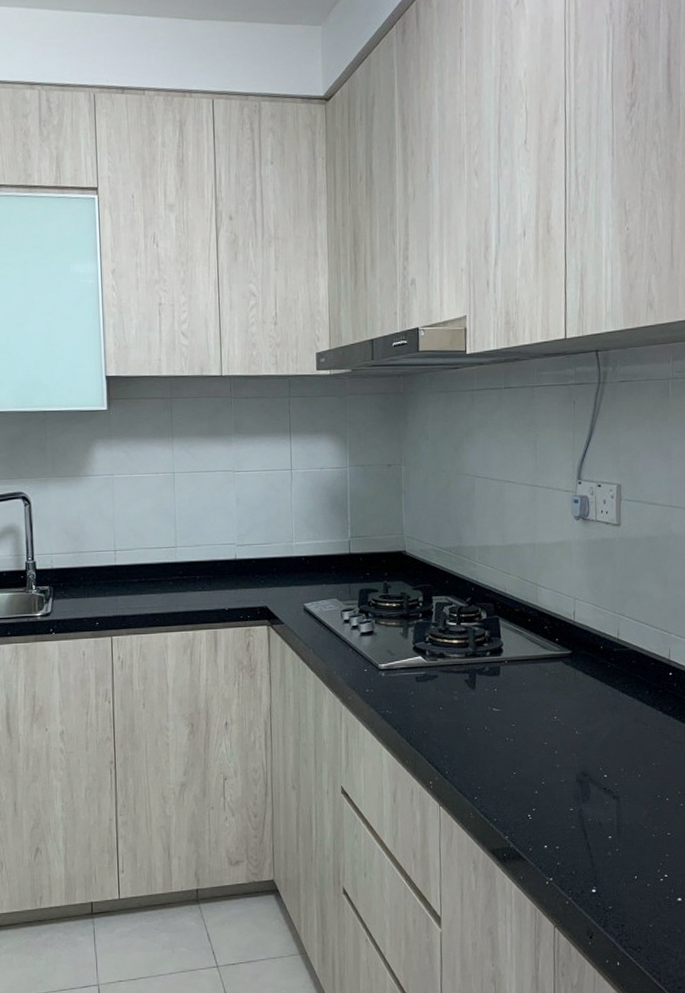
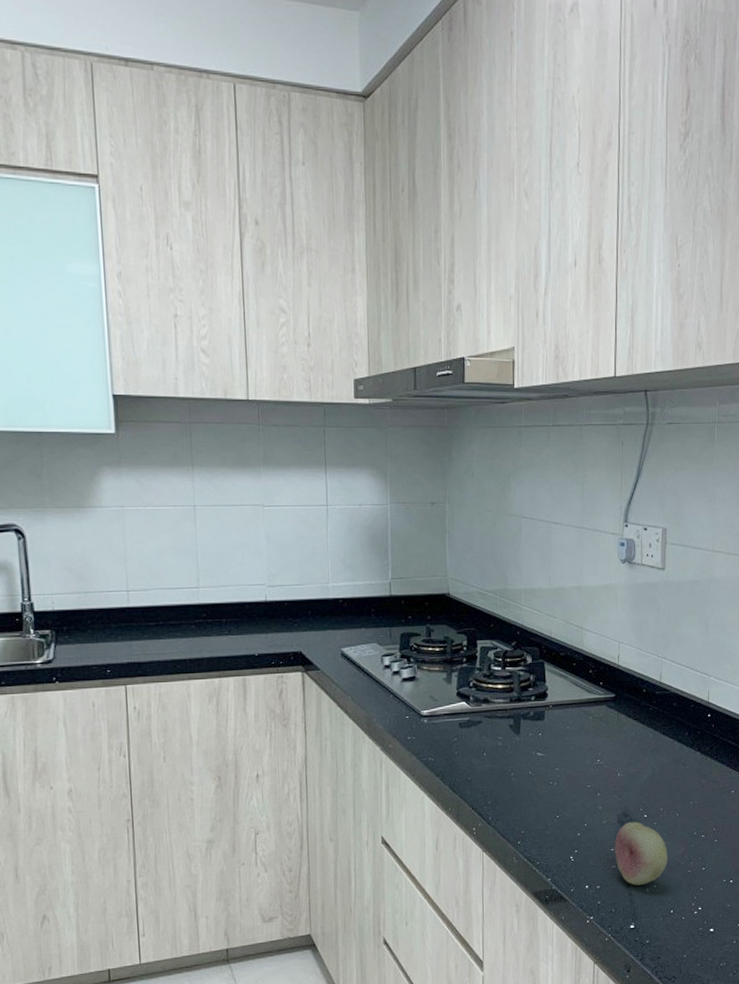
fruit: none [574,781,630,848] -> present [615,821,668,885]

